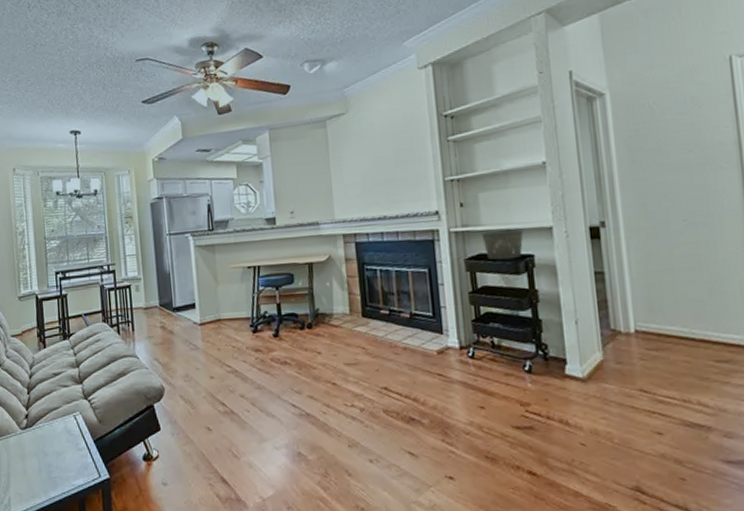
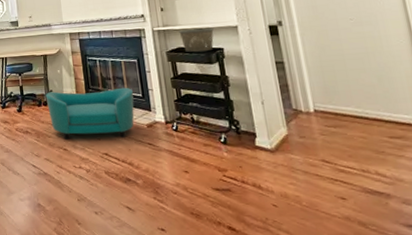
dog bed: none [310,304,422,371] -> present [45,87,135,140]

